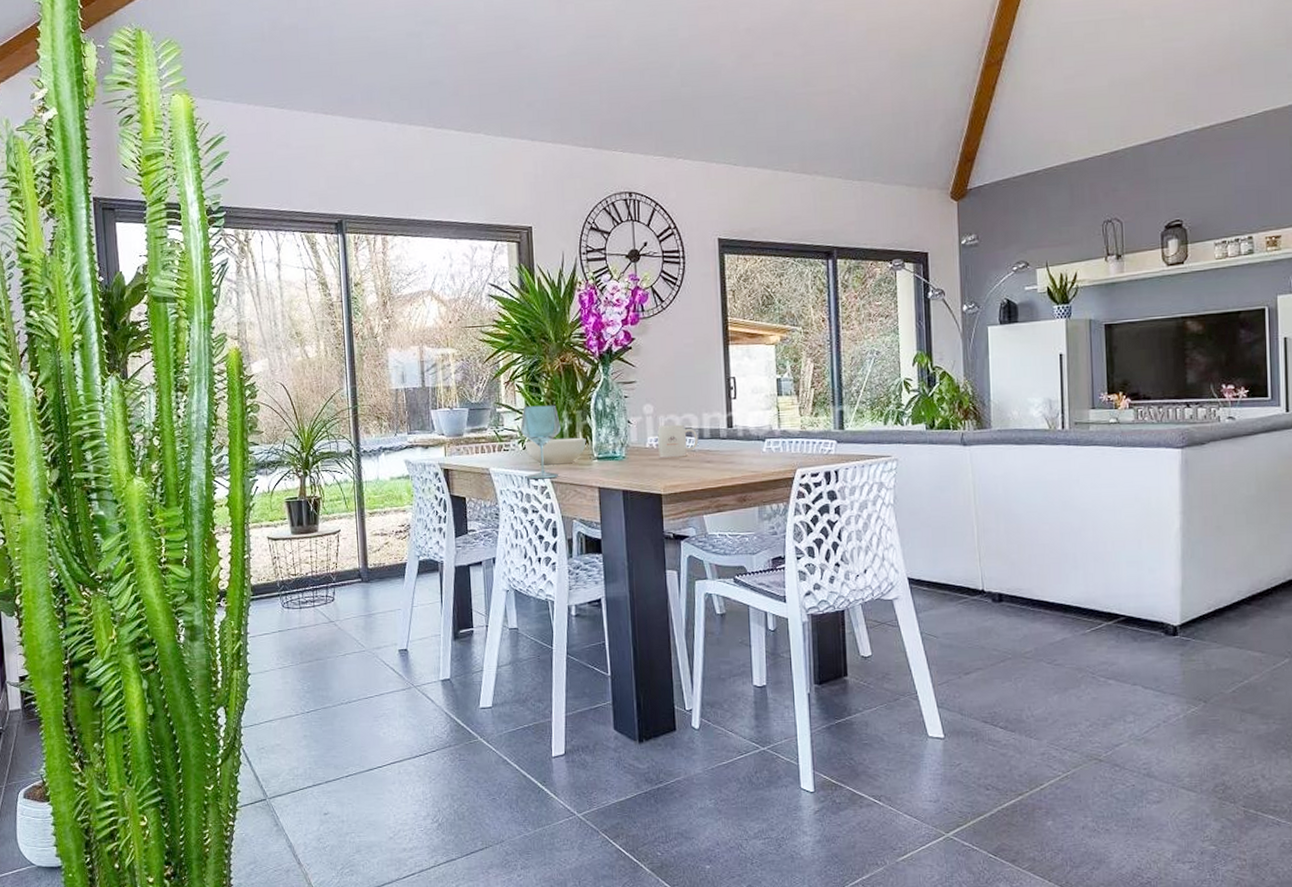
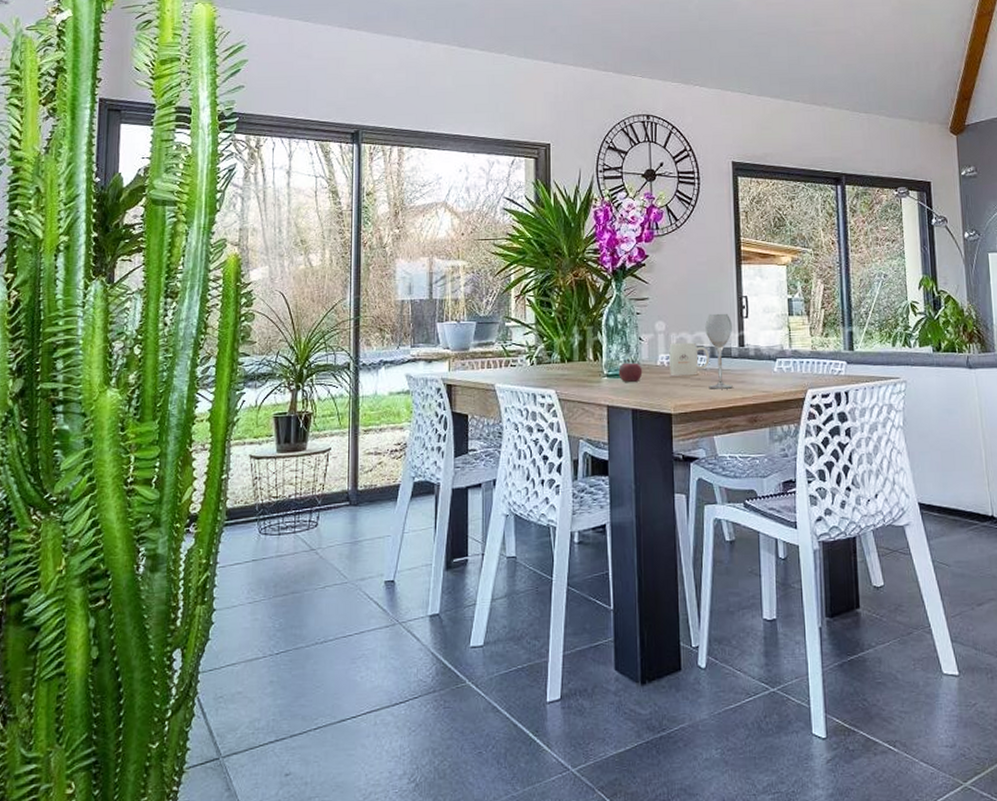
wine glass: present [520,404,561,479] -> none [528,320,571,397]
bowl: present [524,437,586,465] -> none [532,354,596,382]
fruit: none [608,441,632,464] -> present [618,358,643,382]
wineglass: none [693,394,722,470] -> present [705,313,733,389]

